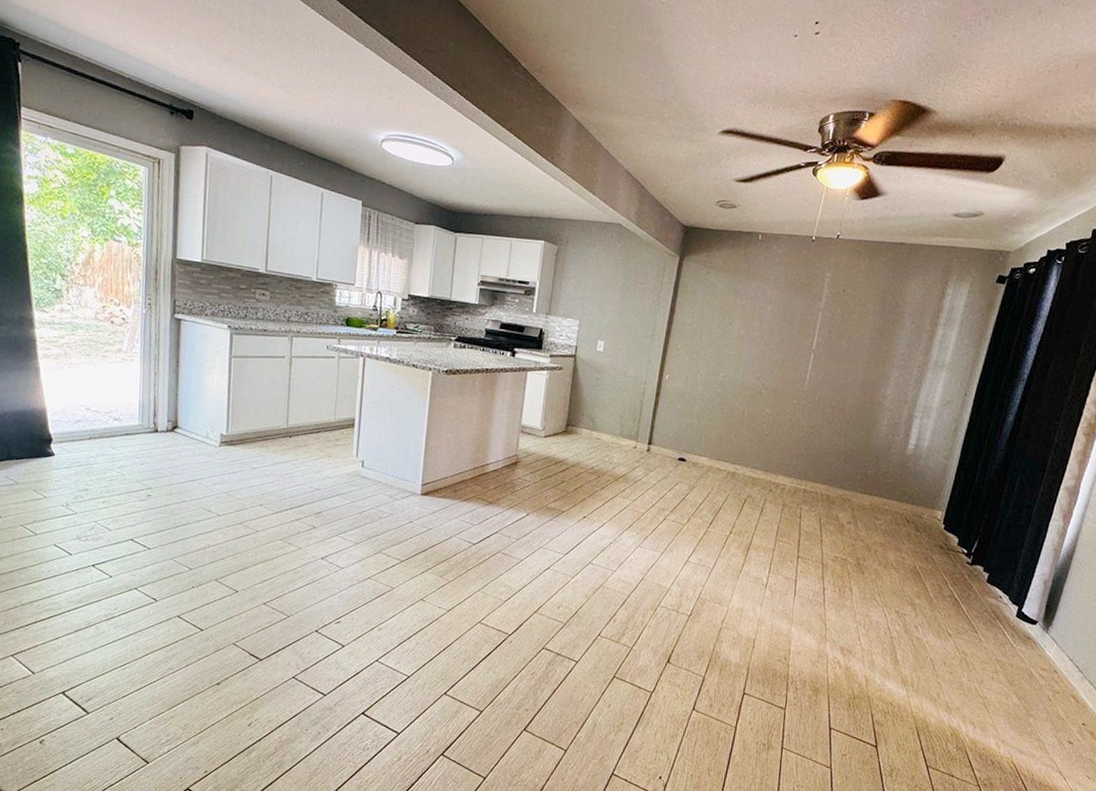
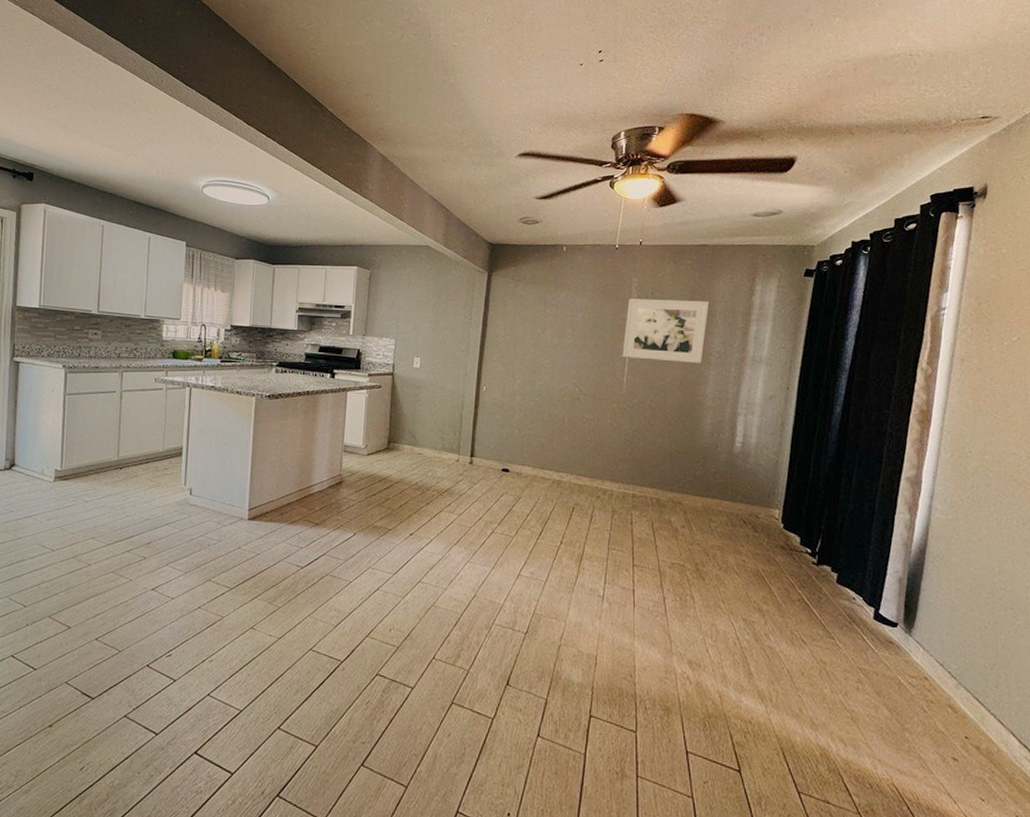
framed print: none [807,294,900,364] -> present [622,298,710,363]

